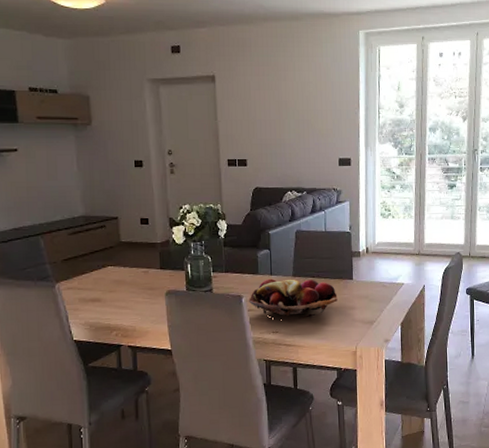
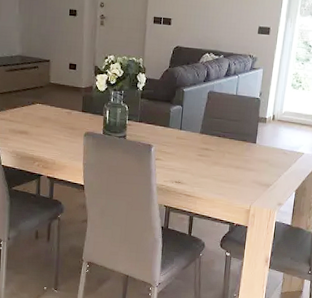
fruit basket: present [249,278,338,319] -> none [157,132,240,174]

